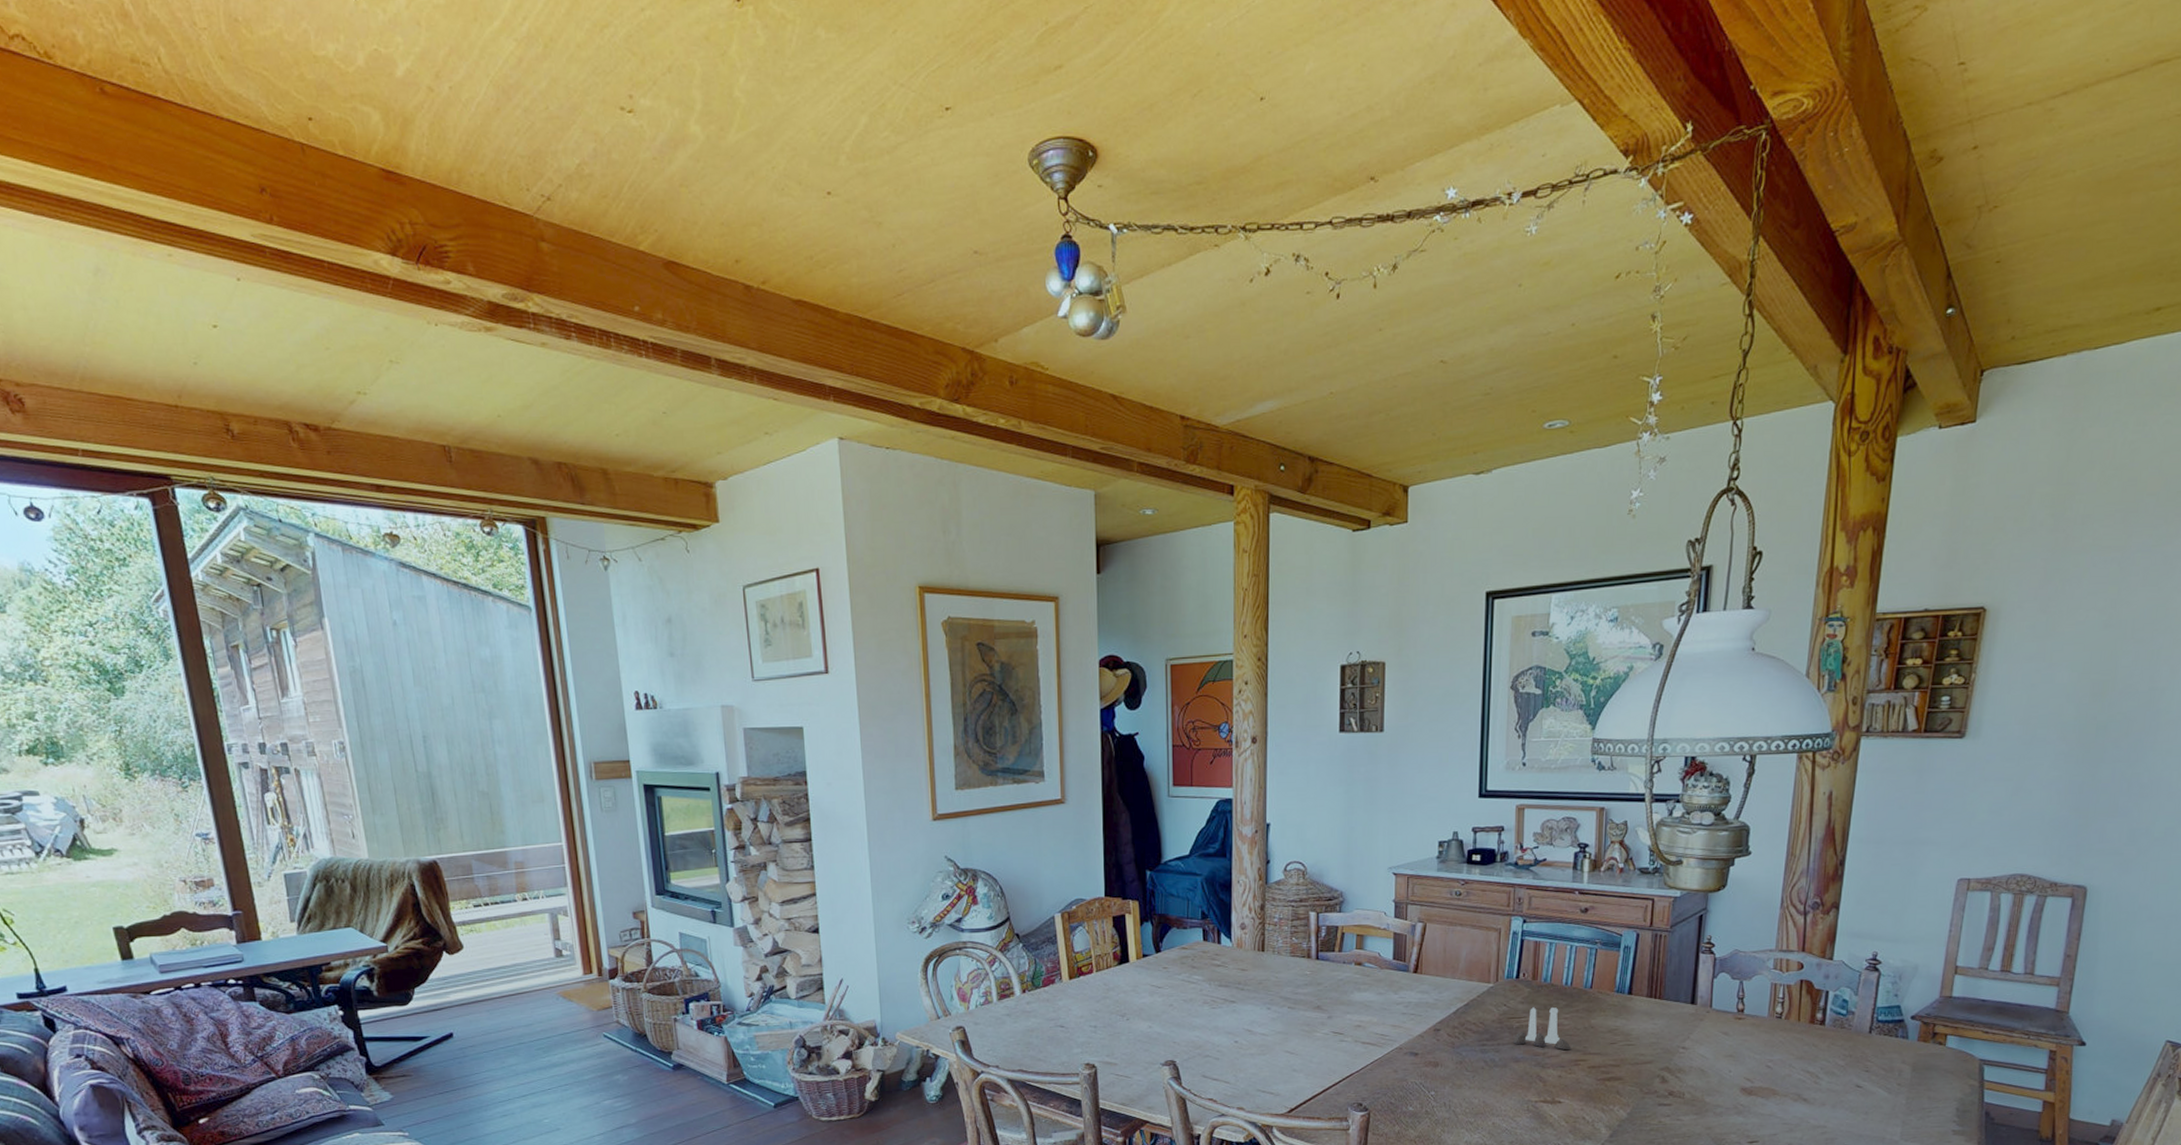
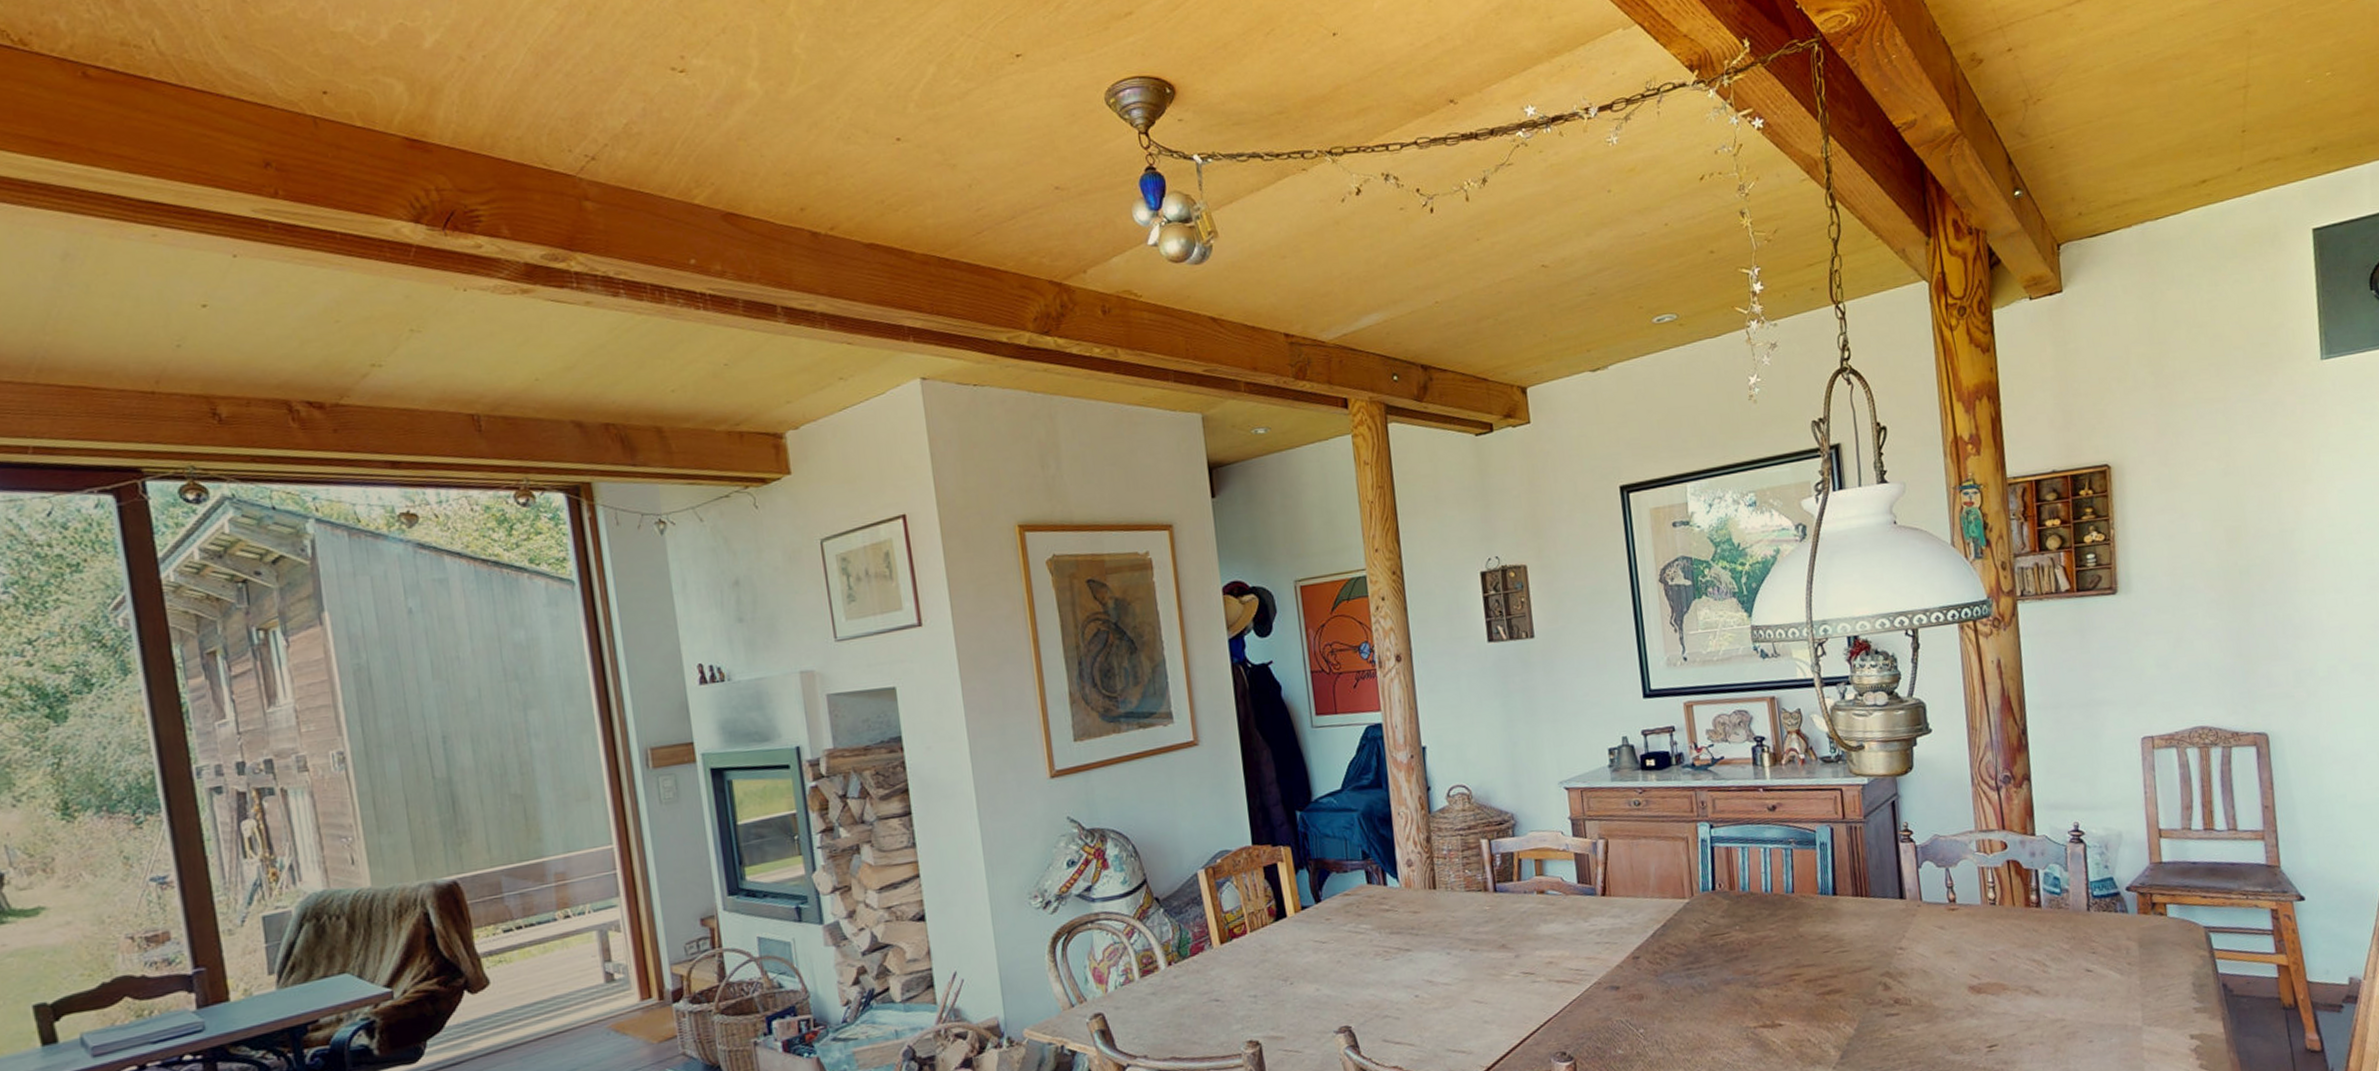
salt and pepper shaker set: present [1513,1007,1571,1050] -> none [1720,918,1783,965]

